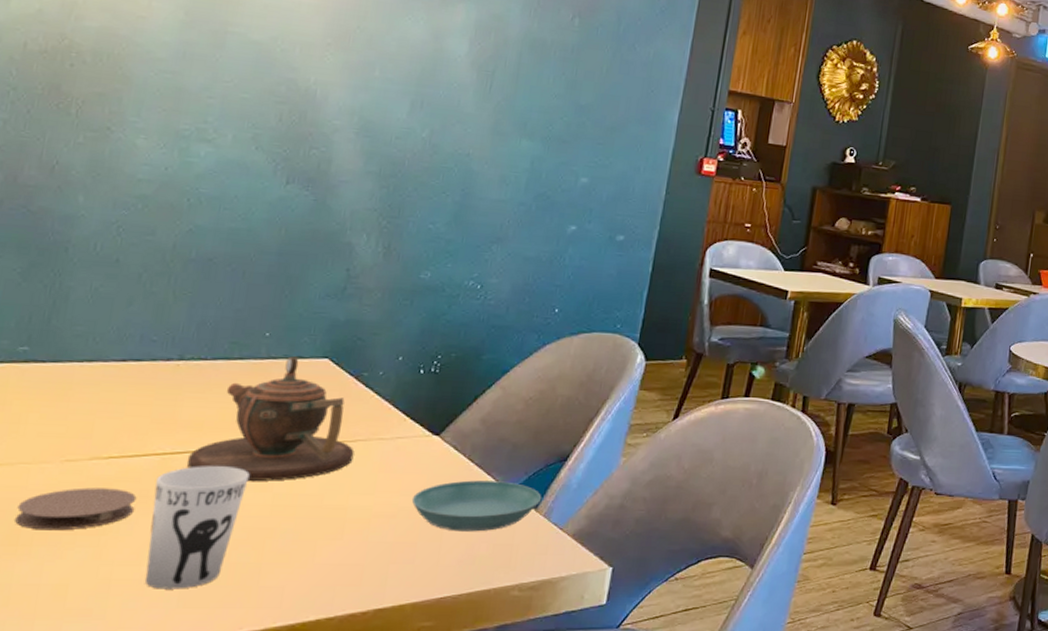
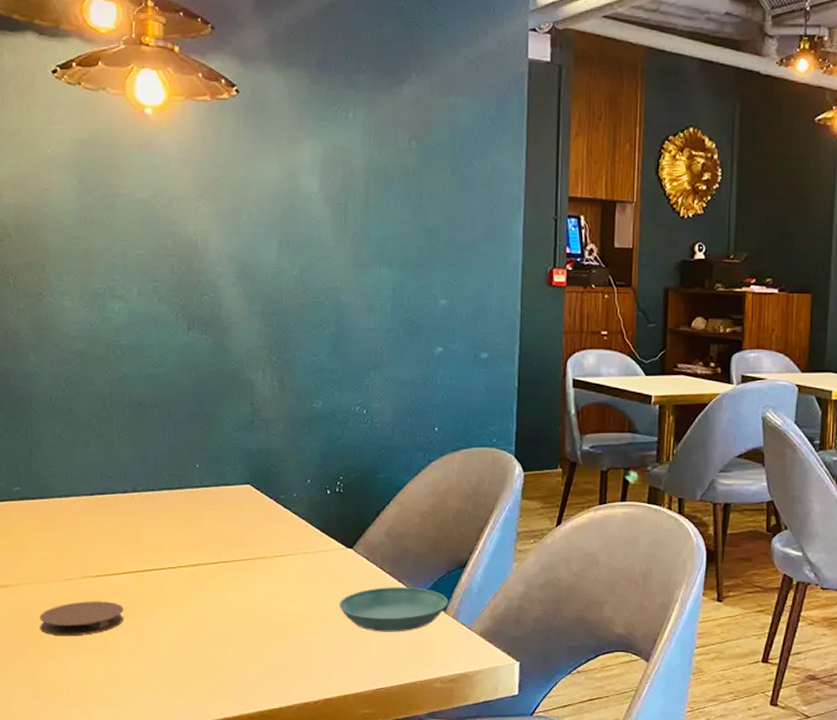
cup: present [144,466,250,589] -> none [136,581,206,683]
teapot: present [187,356,354,481] -> none [156,484,285,592]

